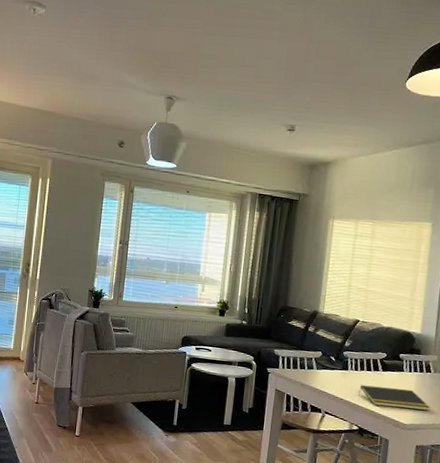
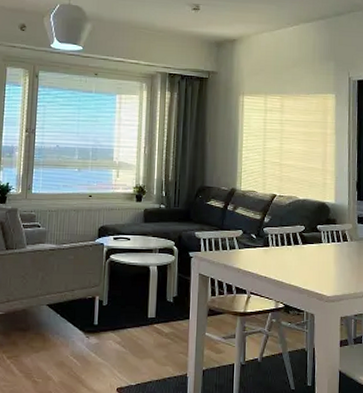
notepad: present [358,385,430,411] -> none [281,260,350,281]

